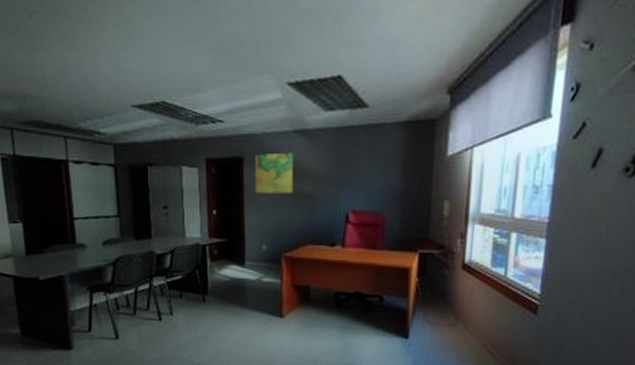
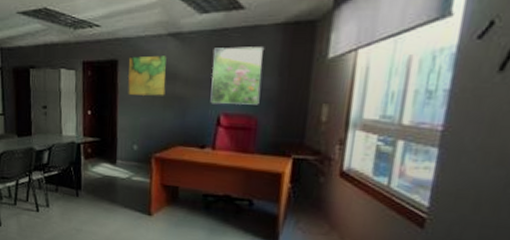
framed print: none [338,144,388,202] -> present [210,47,263,105]

